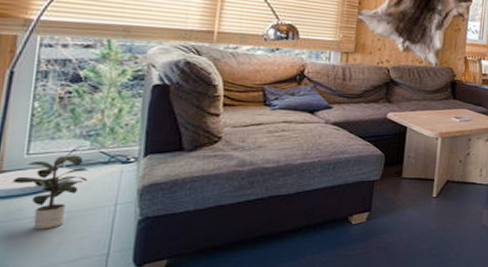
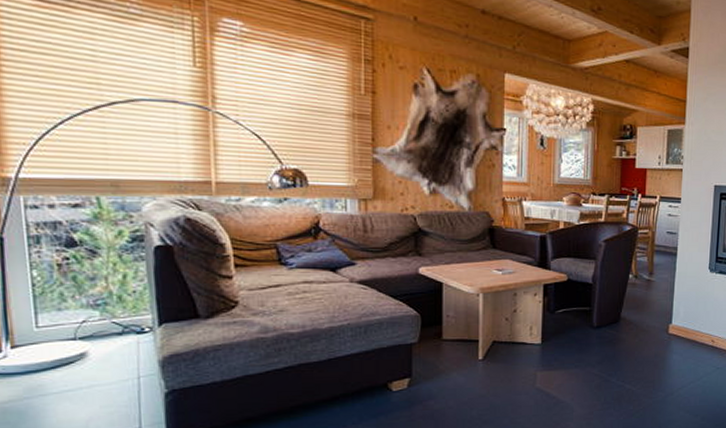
potted plant: present [11,155,88,230] -> none [27,327,104,406]

